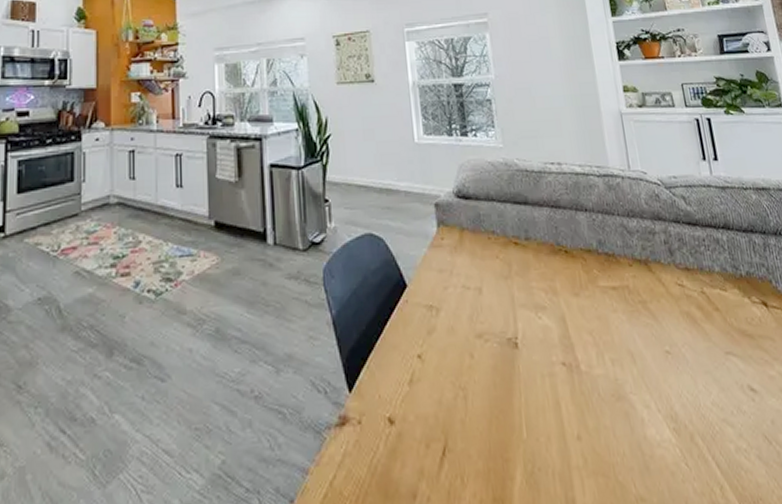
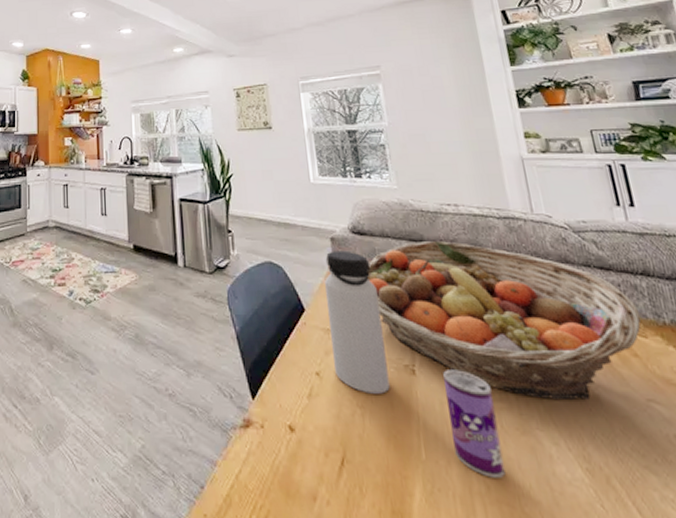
water bottle: none [428,217,493,373] -> present [325,250,390,394]
fruit basket: none [472,202,722,362] -> present [368,241,642,401]
beverage can: none [545,339,601,449] -> present [443,370,505,478]

